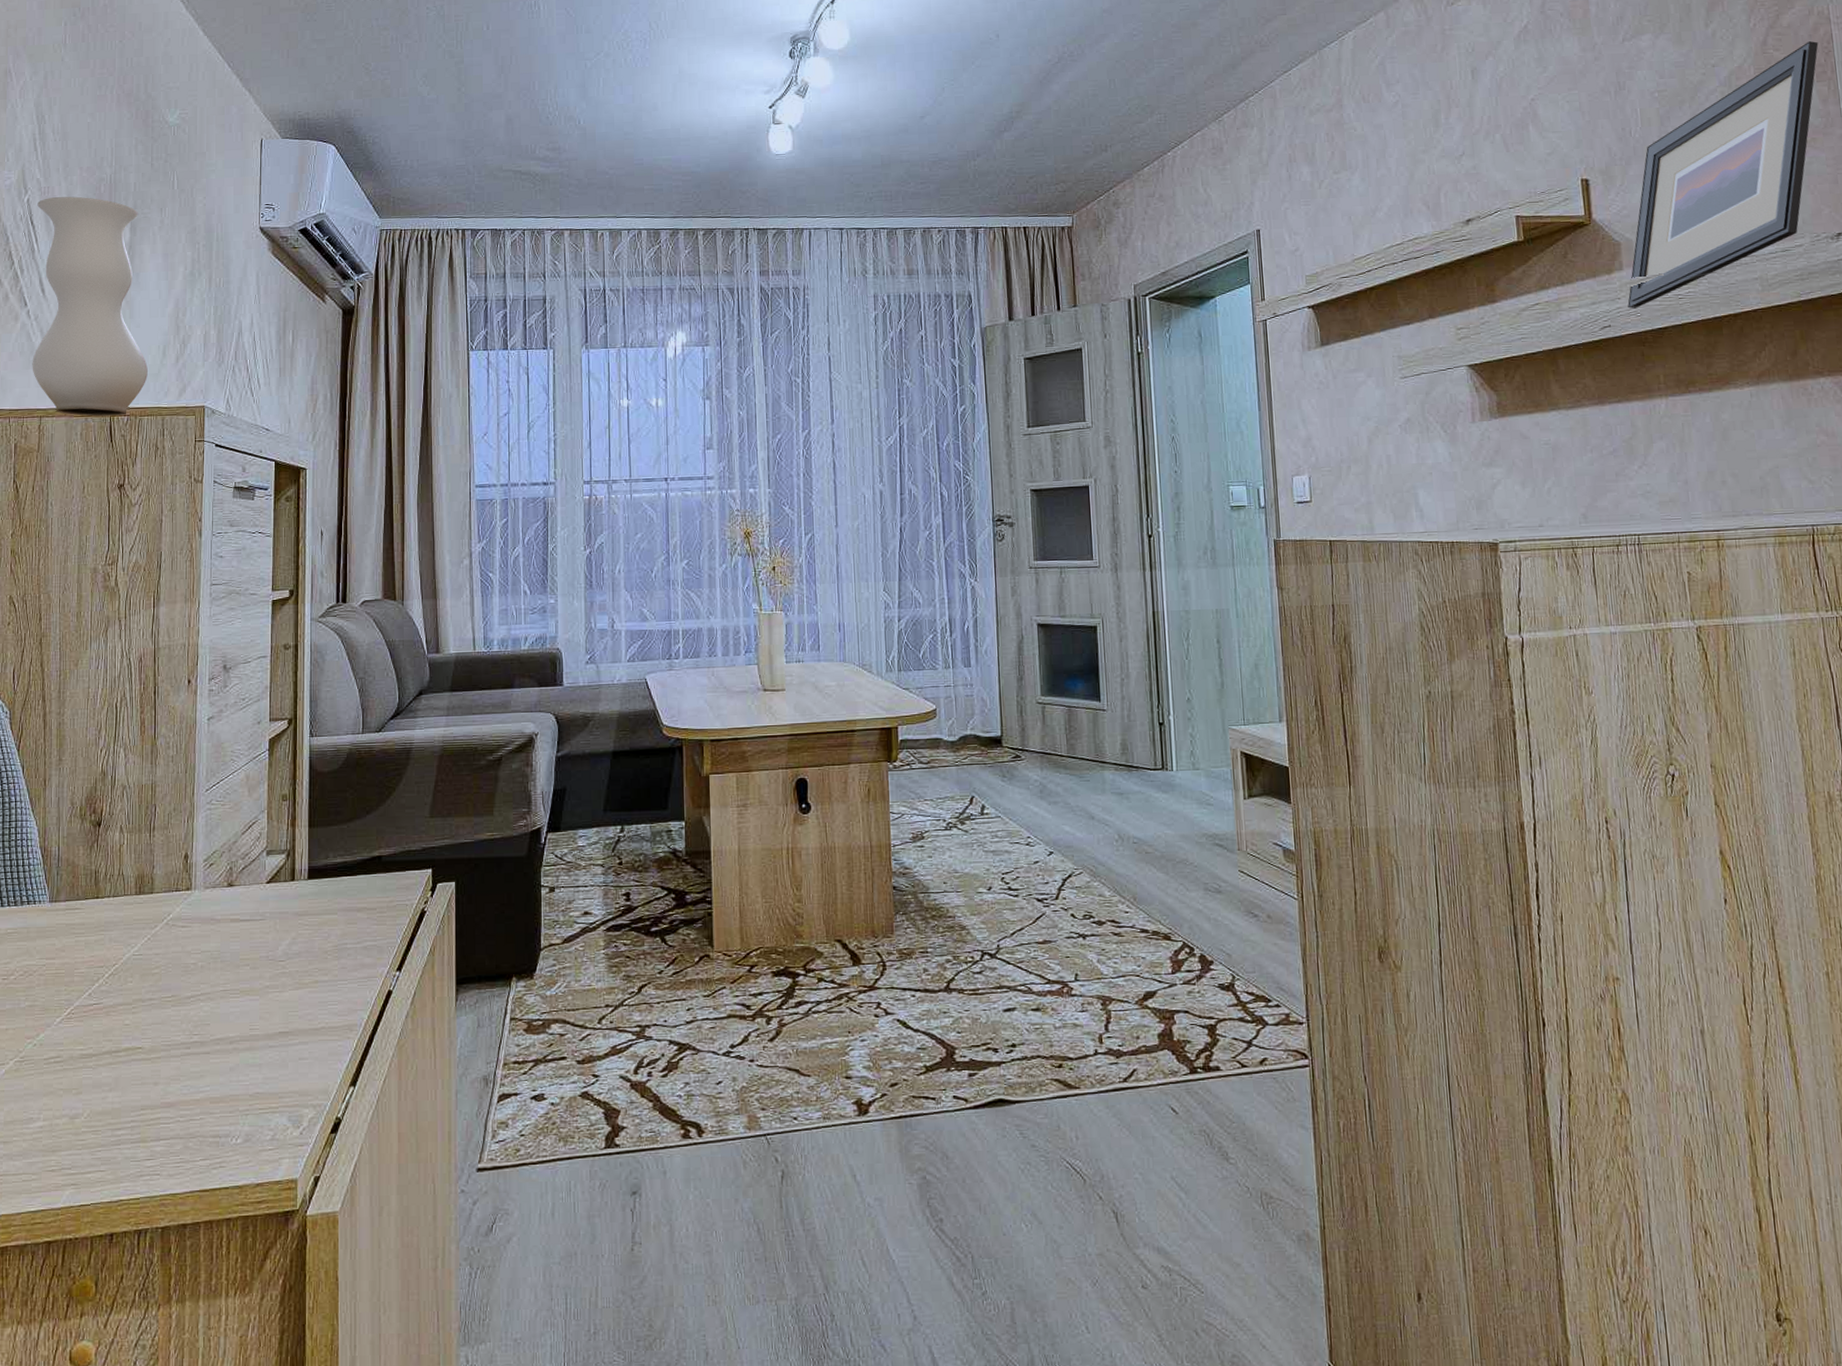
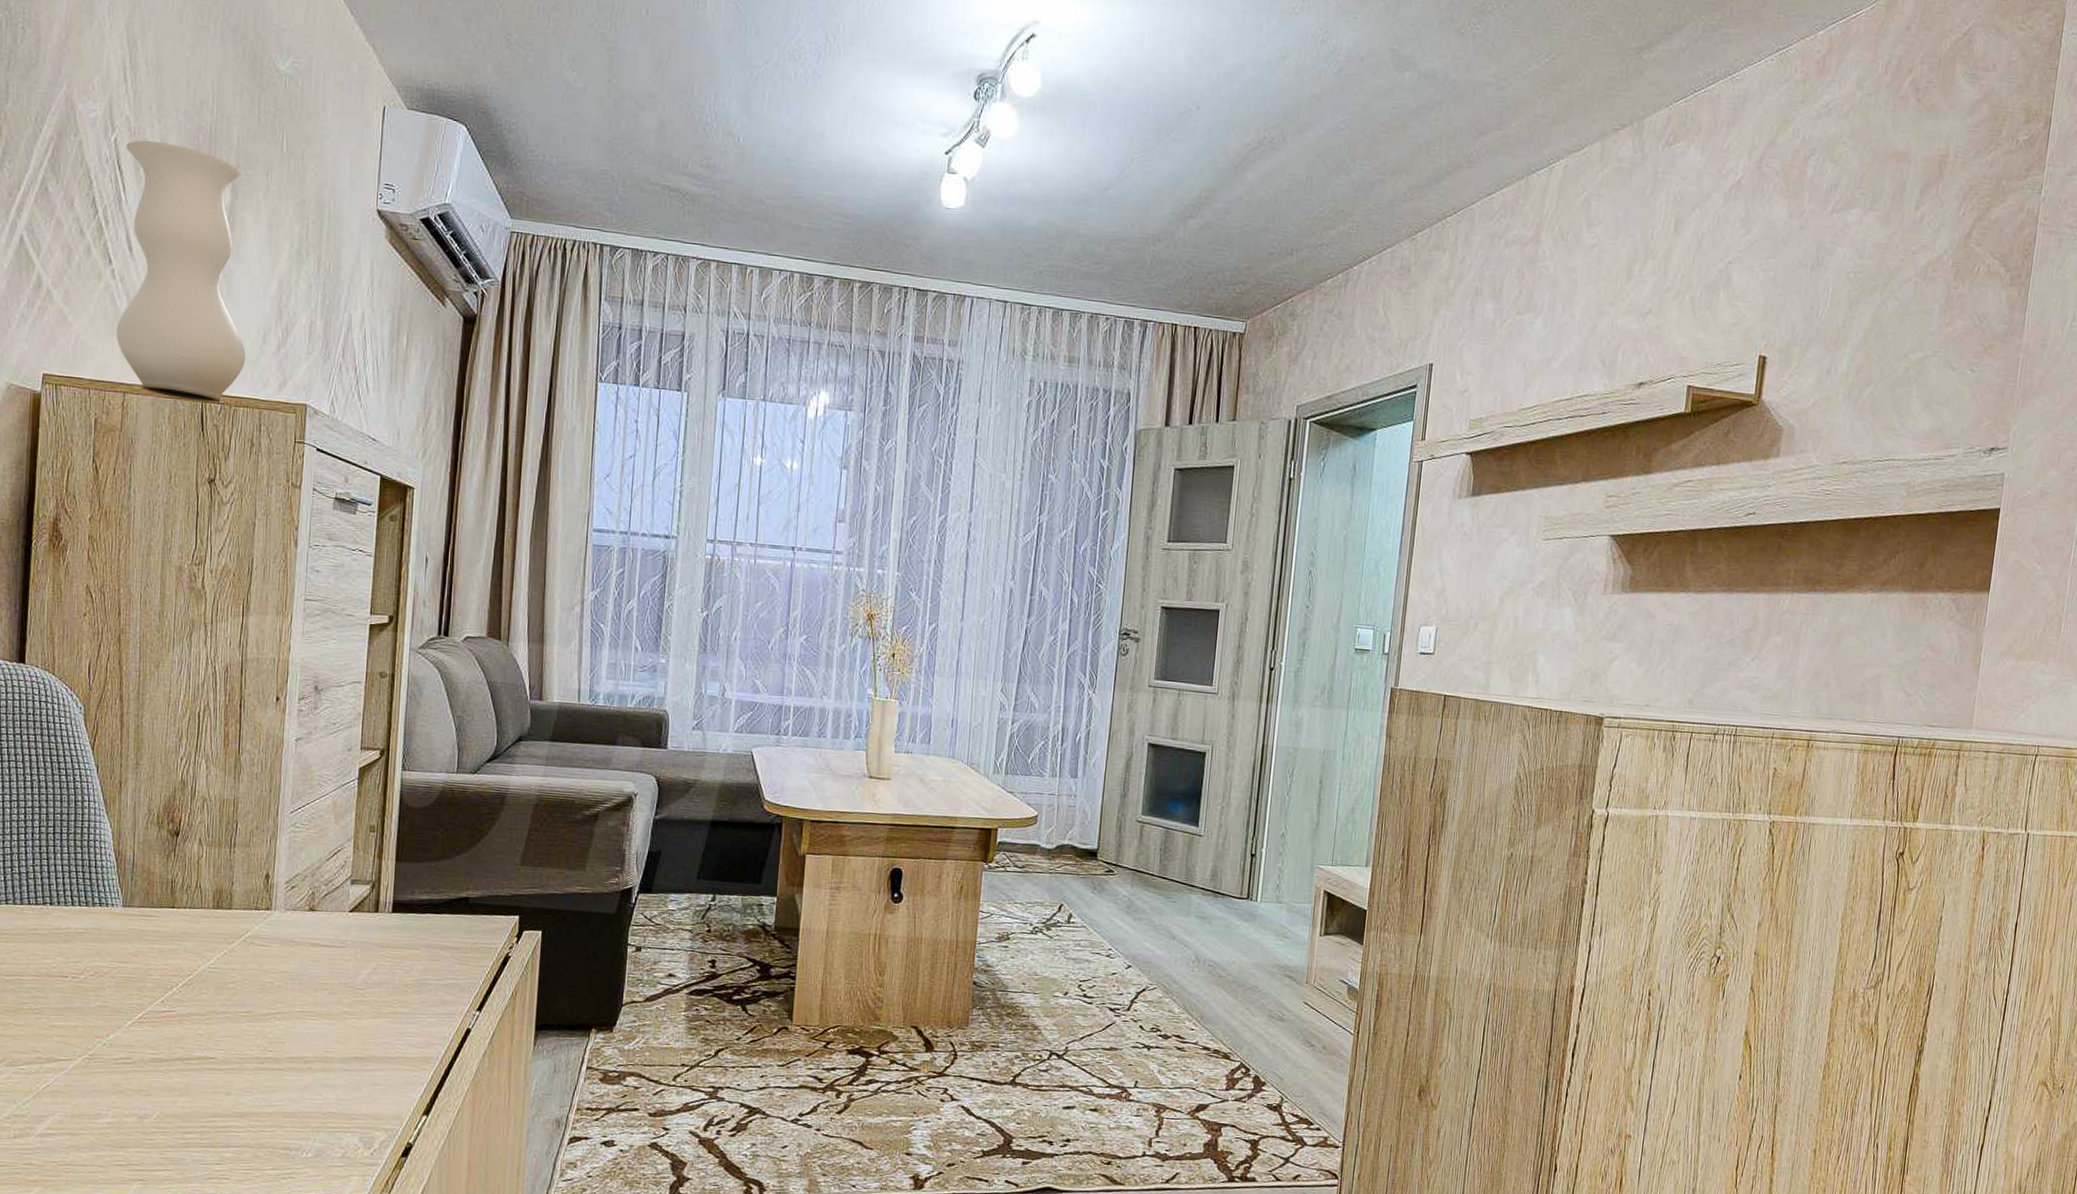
picture frame: present [1627,41,1819,309] -> none [1776,240,2021,500]

